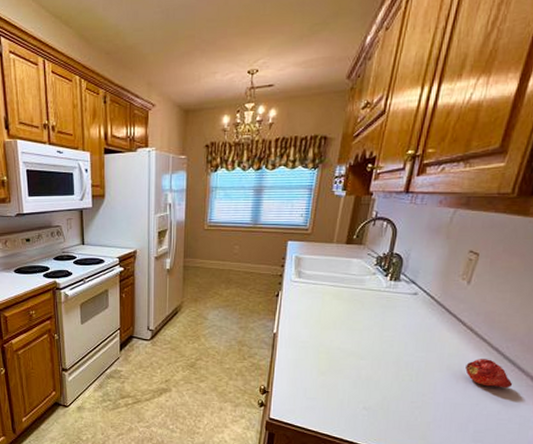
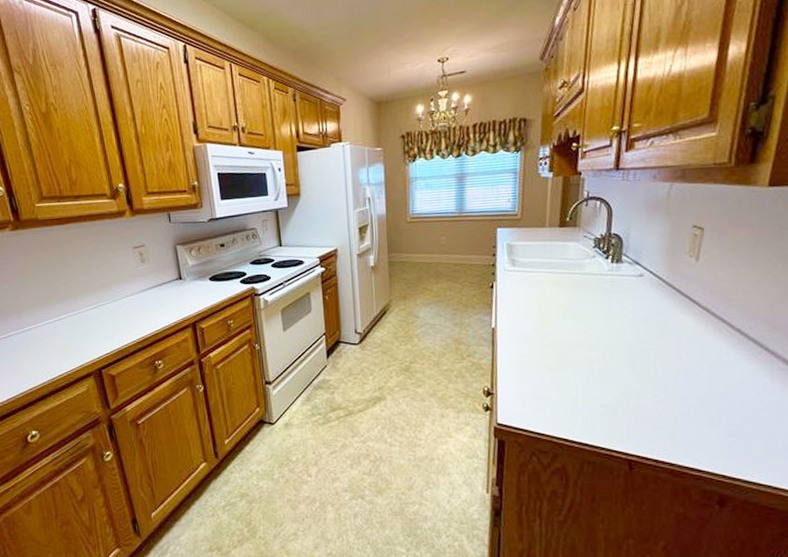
fruit: present [465,359,513,389] -> none [708,342,763,374]

